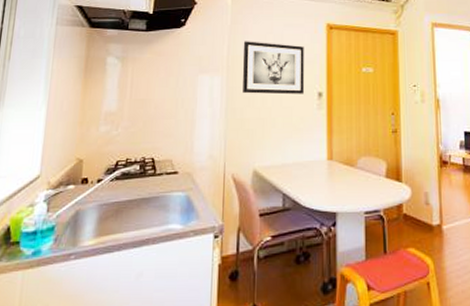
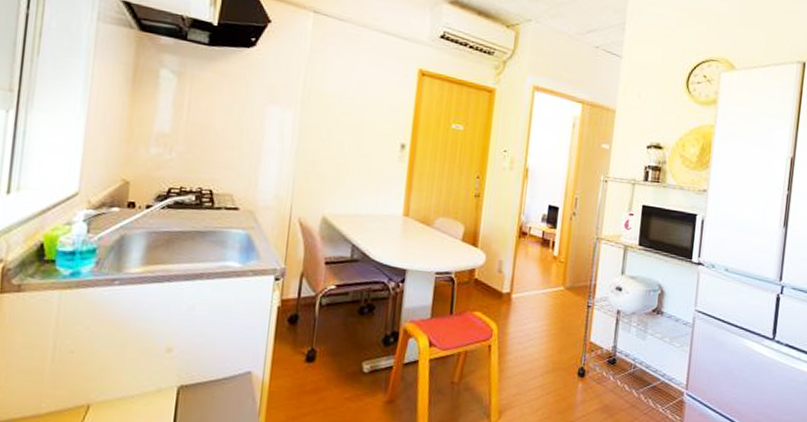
wall art: present [243,41,304,95] -> none [317,74,391,143]

